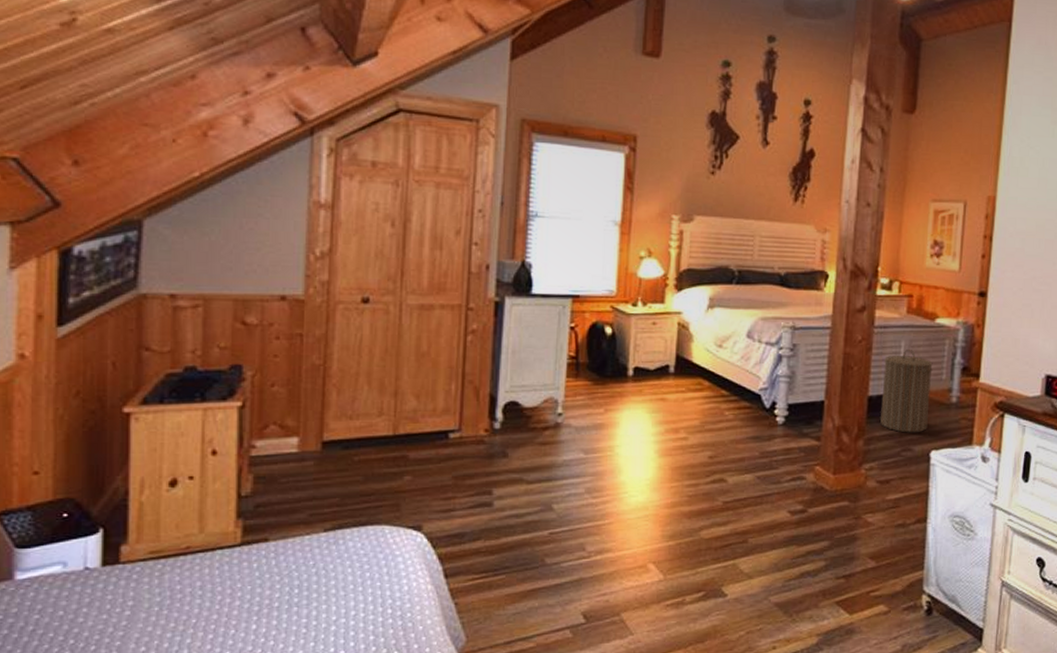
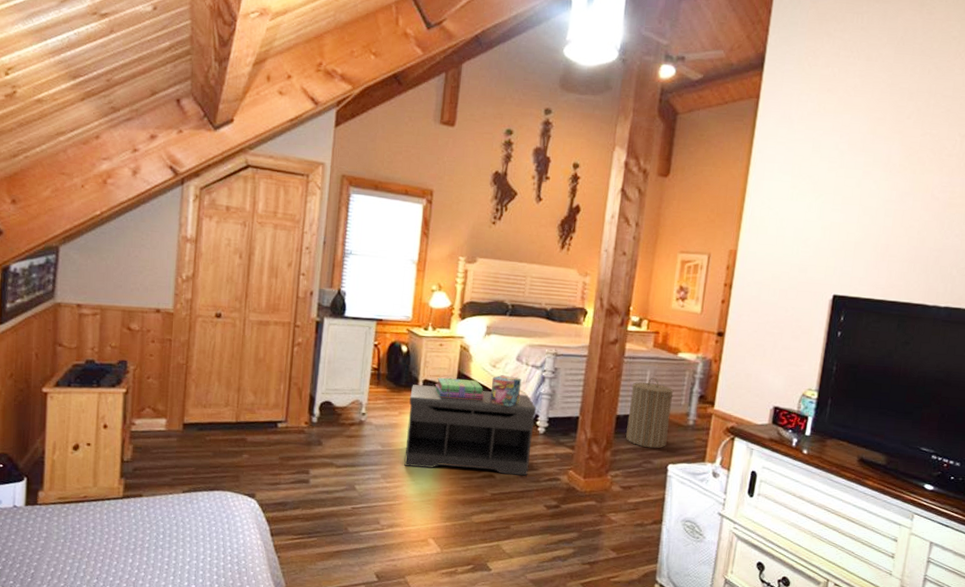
bench: none [614,374,774,477] -> present [404,385,537,476]
stack of books: none [648,363,709,388] -> present [434,378,484,400]
decorative box: none [716,356,754,394] -> present [490,375,522,407]

